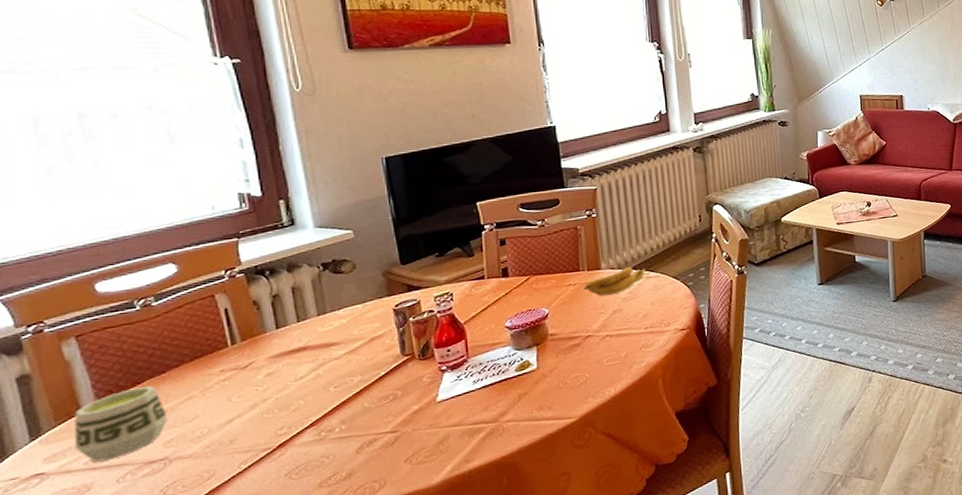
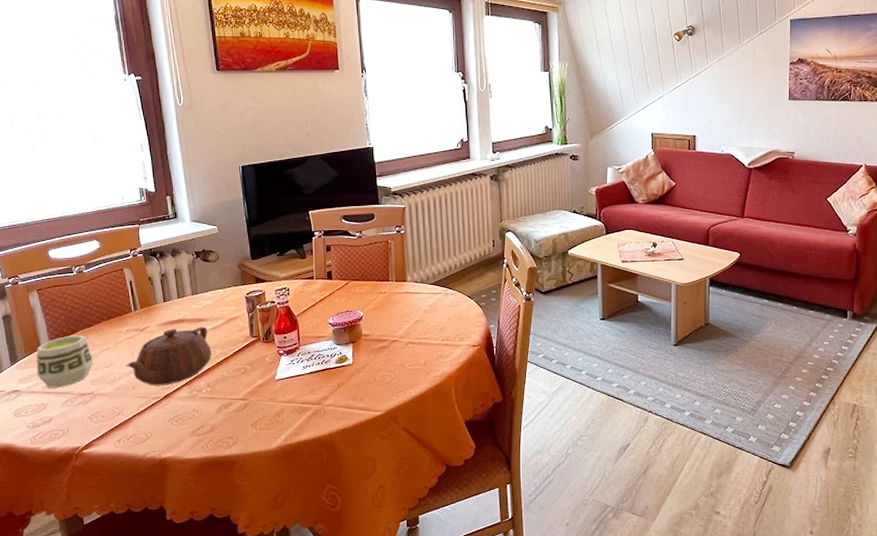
teapot: none [218,351,347,436] -> present [125,326,212,386]
banana: present [583,266,648,296] -> none [391,282,446,306]

